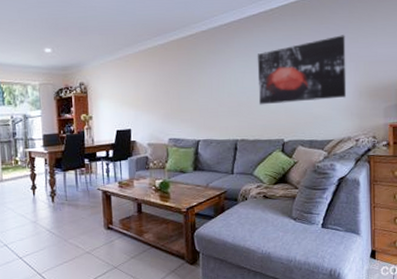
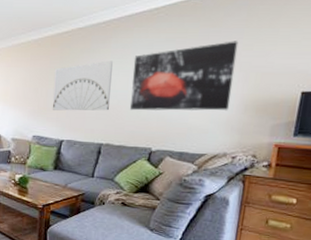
wall art: none [183,59,240,111] -> present [52,60,113,111]

